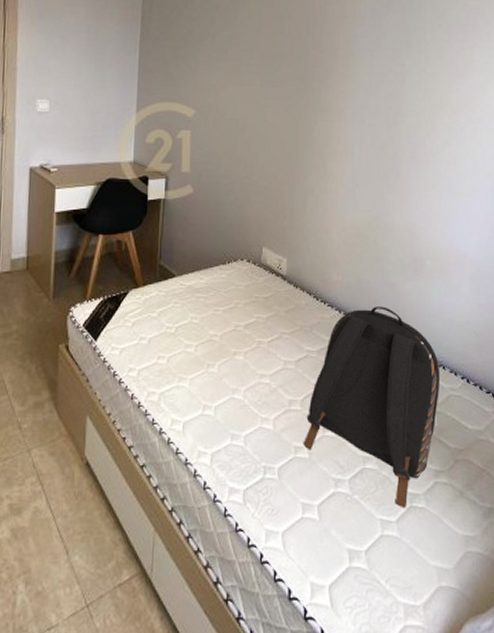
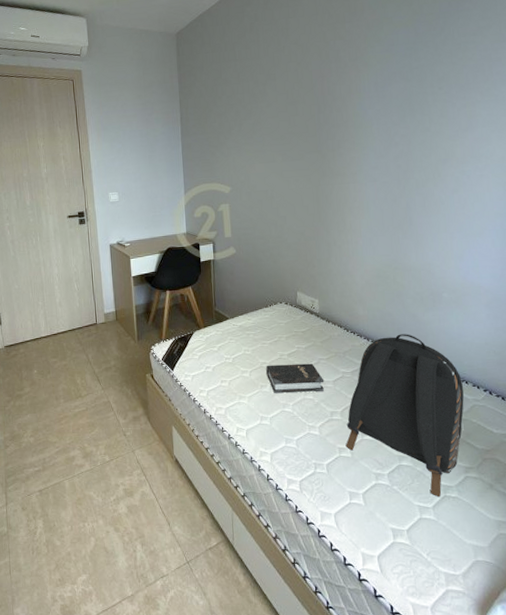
hardback book: none [216,338,285,376] -> present [266,363,325,394]

